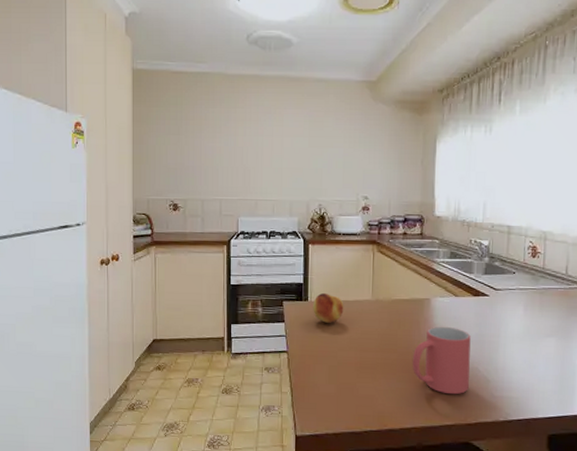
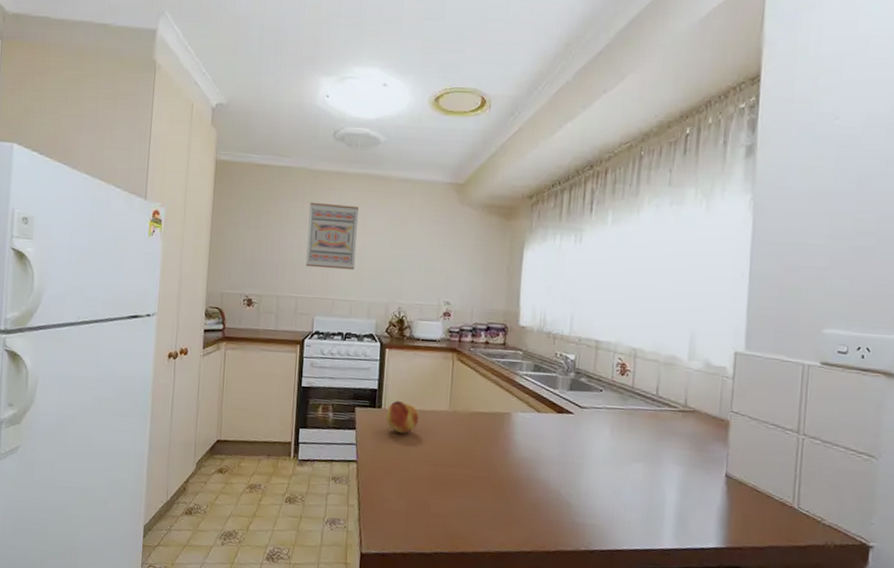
wall art: none [227,106,276,171] -> present [306,202,359,270]
mug: present [412,326,471,395] -> none [488,443,553,519]

